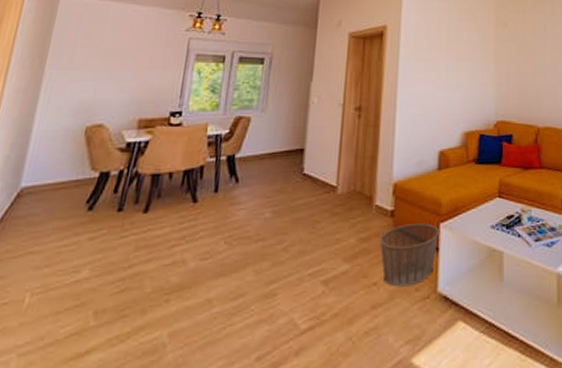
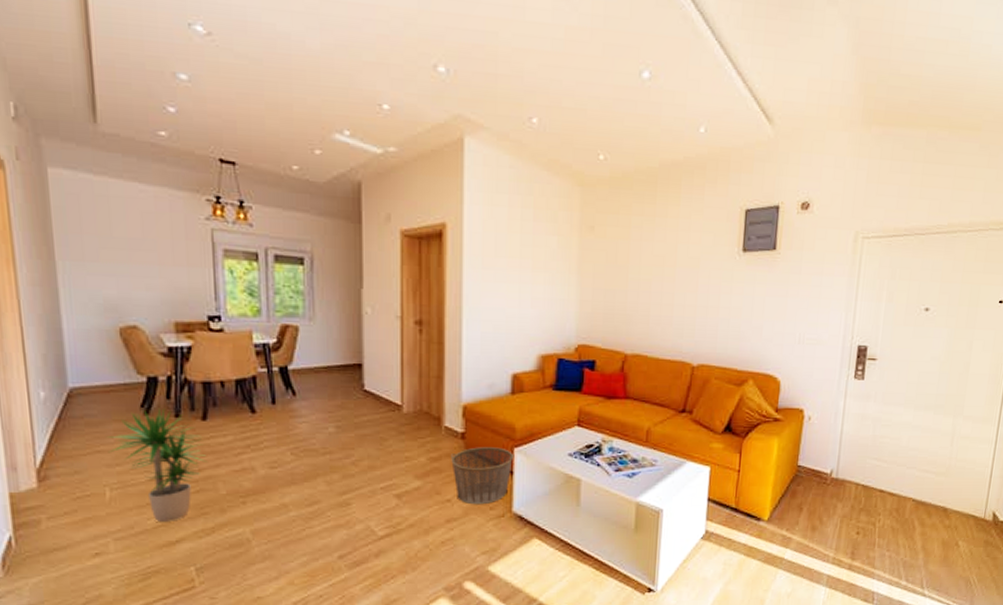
potted plant: none [40,202,141,331] -> present [106,408,208,523]

